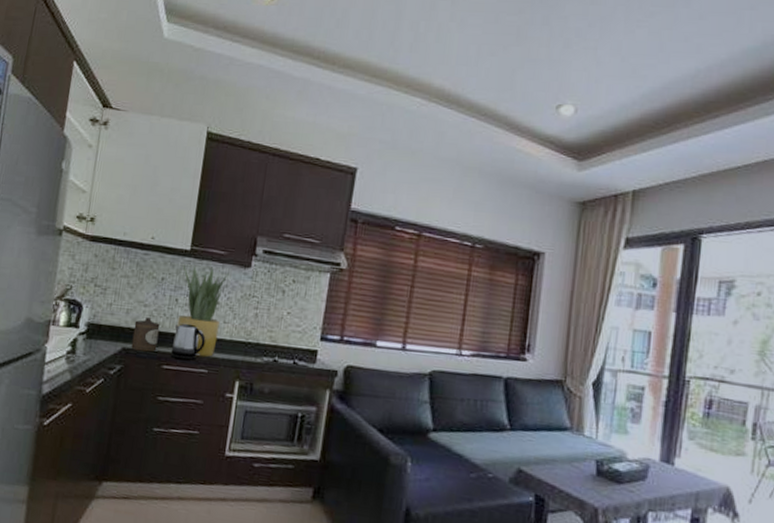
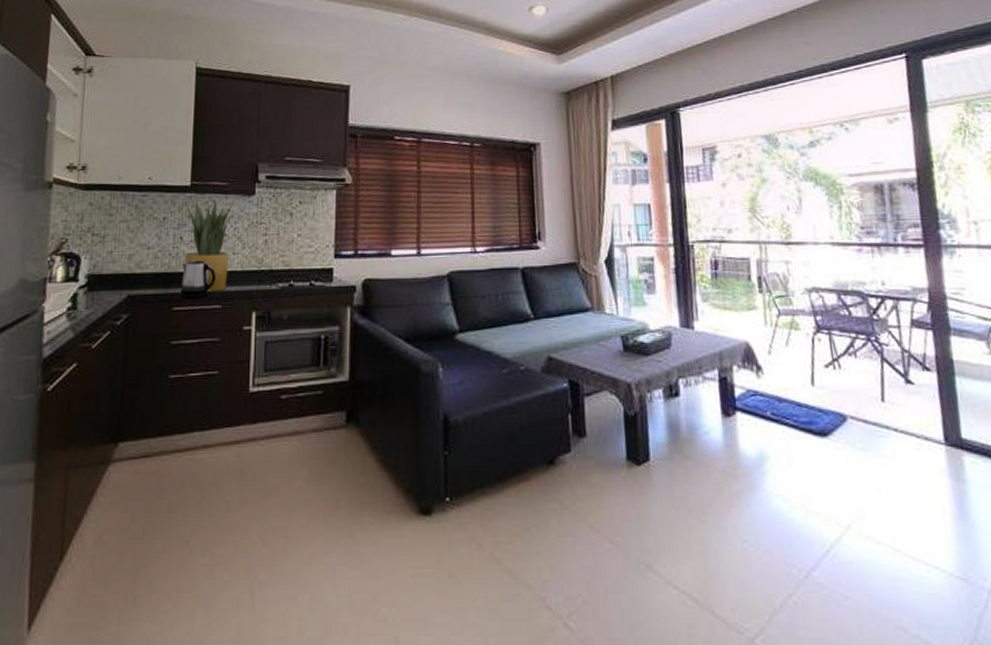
canister: present [131,317,160,352] -> none [137,260,166,296]

